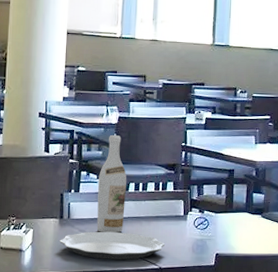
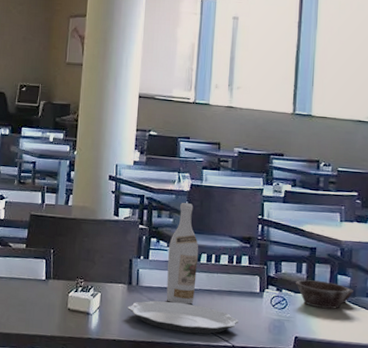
bowl: none [216,200,267,226] -> present [296,279,353,310]

